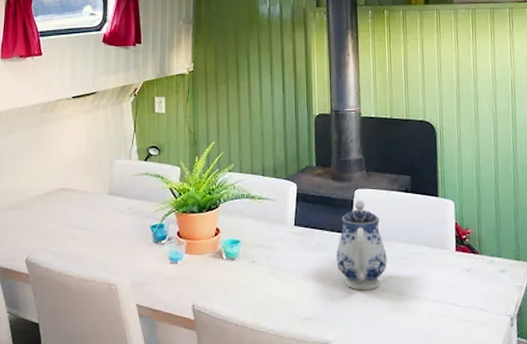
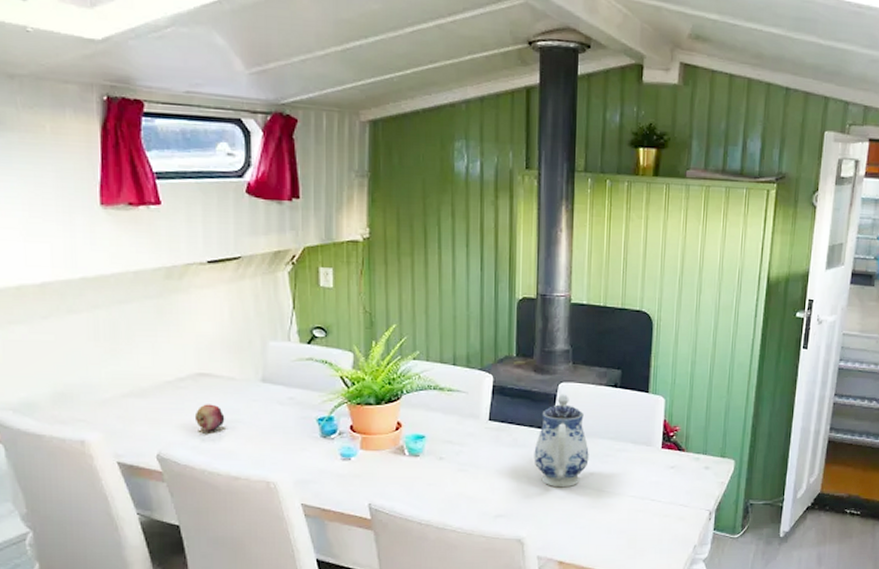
fruit: none [56,214,79,238] -> present [194,404,225,431]

